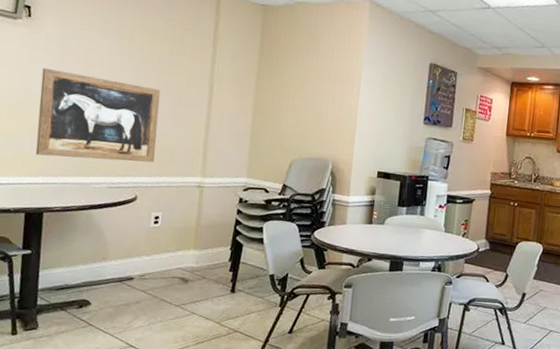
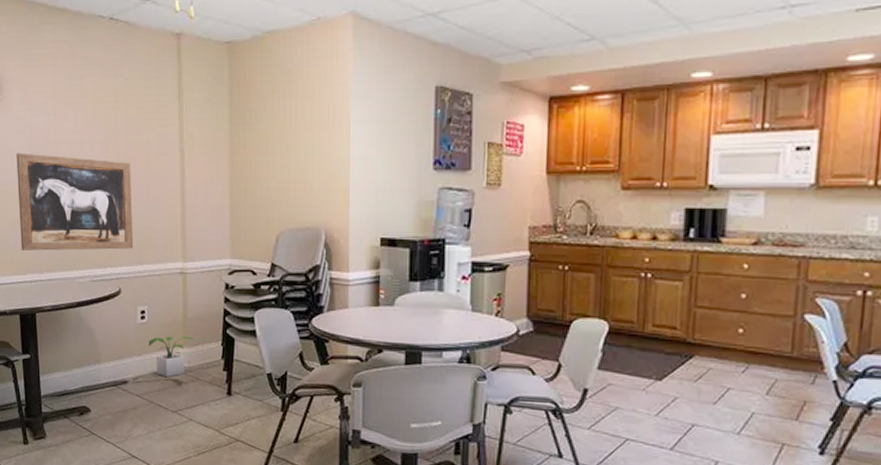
potted plant: none [159,239,206,276] -> present [148,336,196,378]

